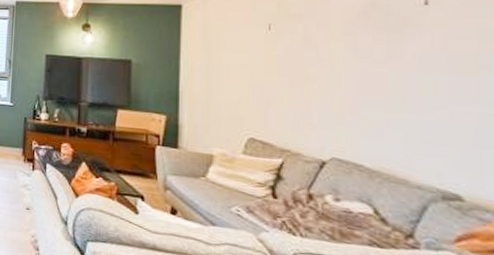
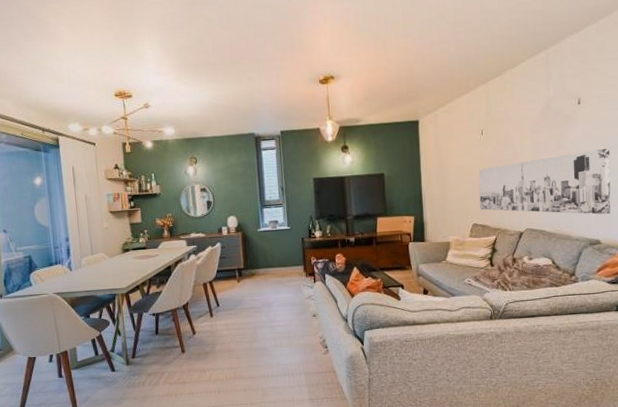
wall art: none [261,67,483,162] -> present [478,148,611,215]

